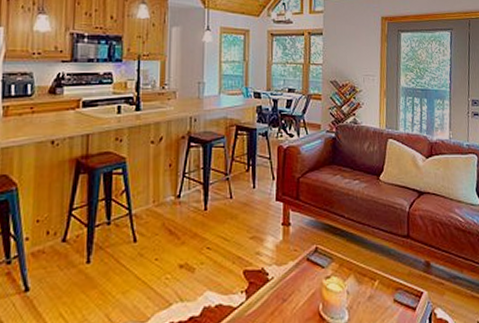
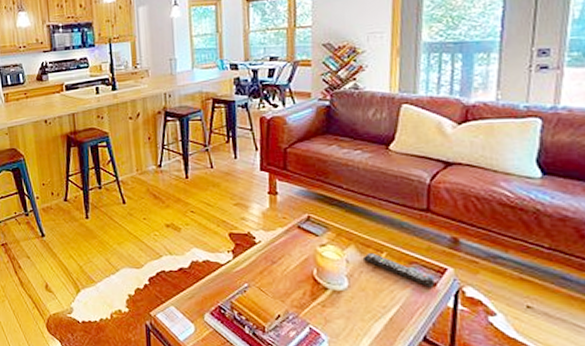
remote control: none [360,282,415,313] -> present [362,253,435,288]

